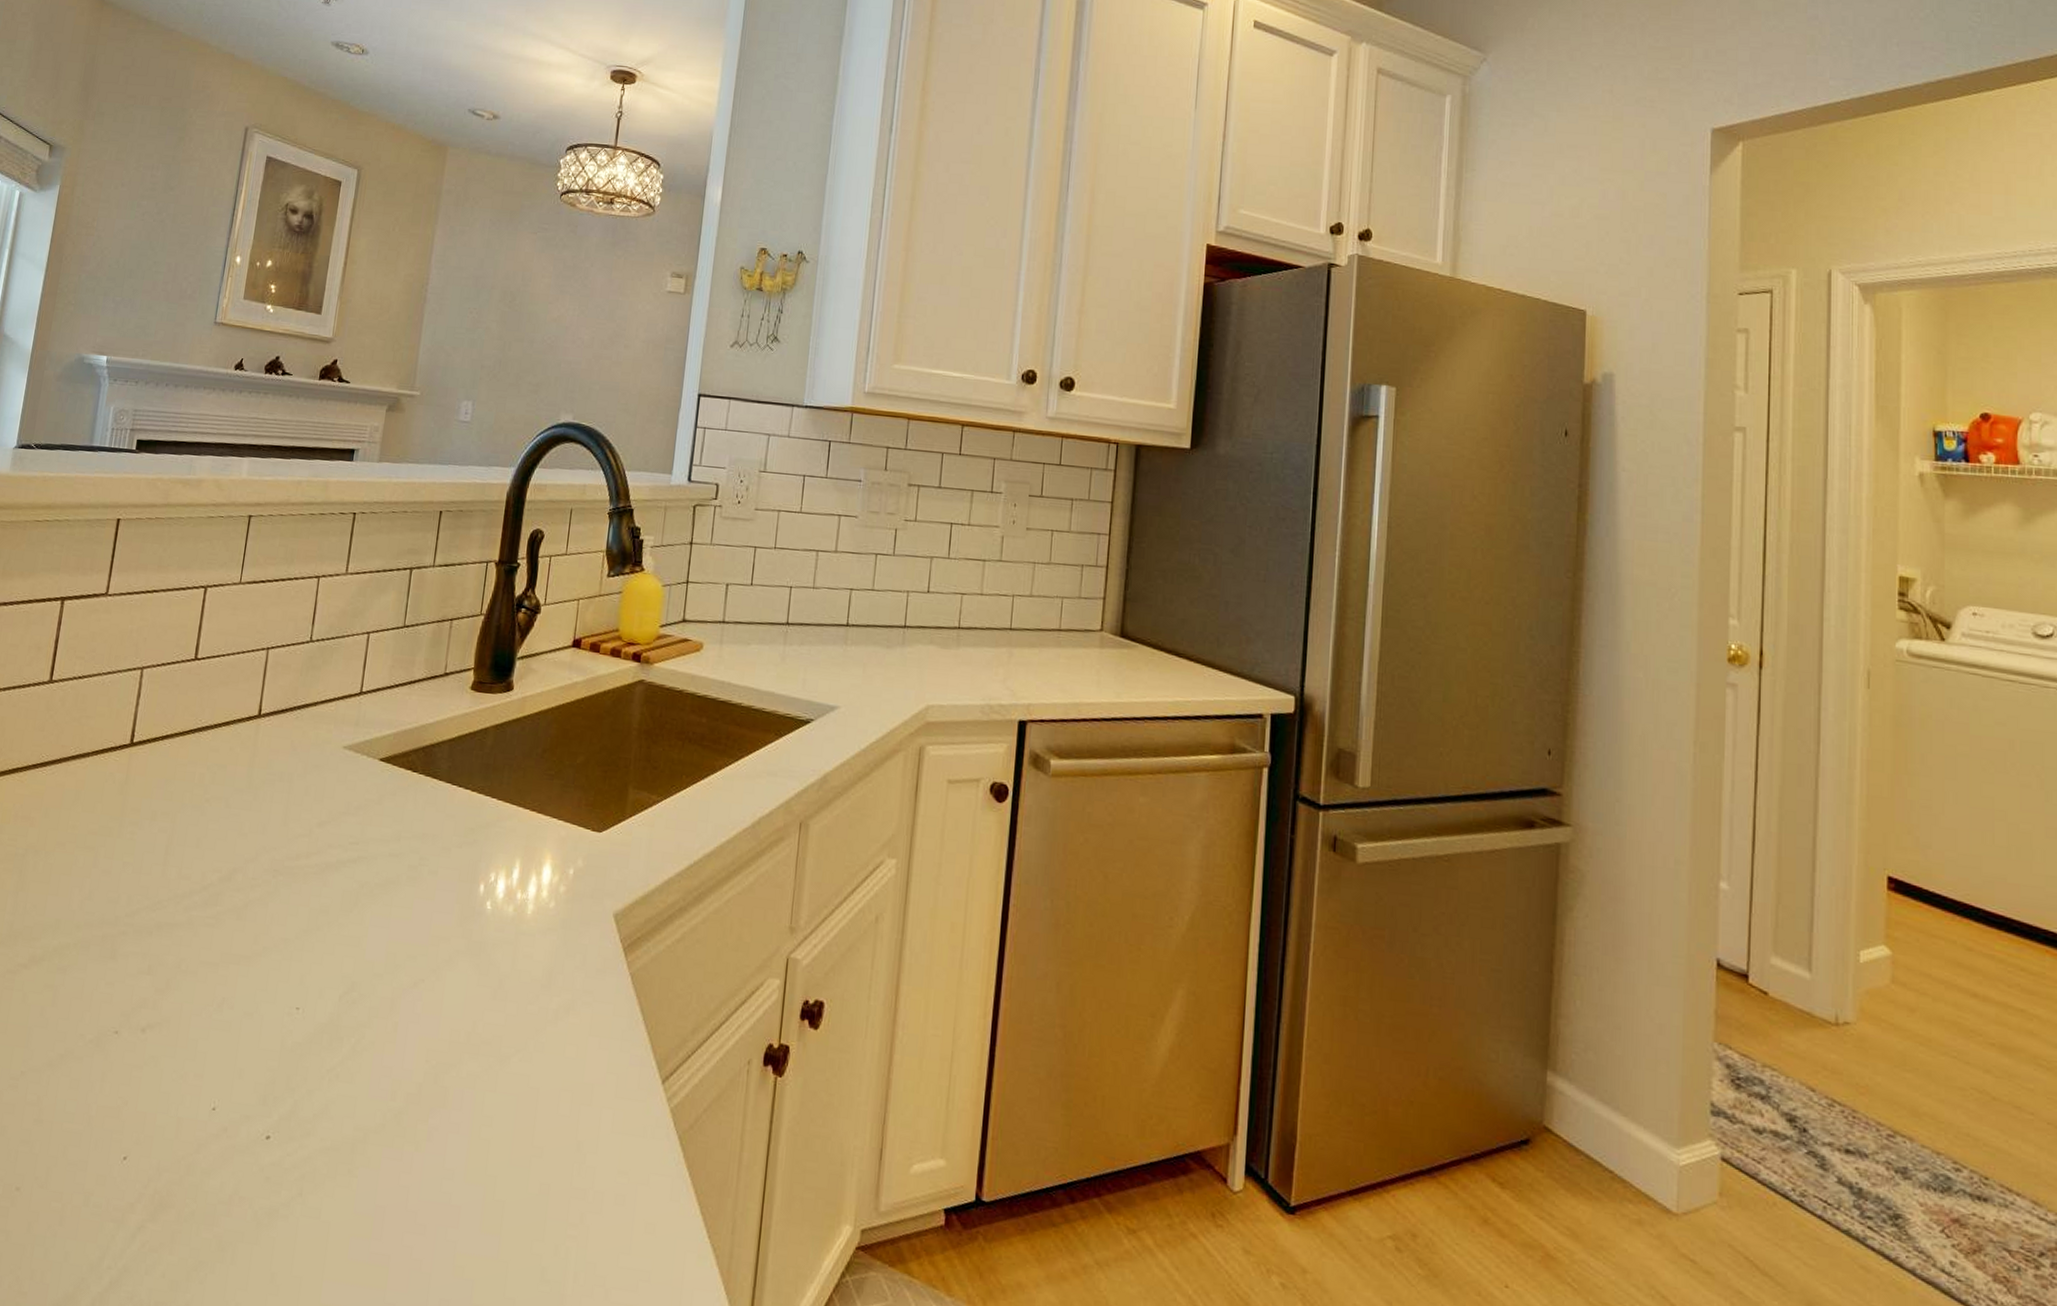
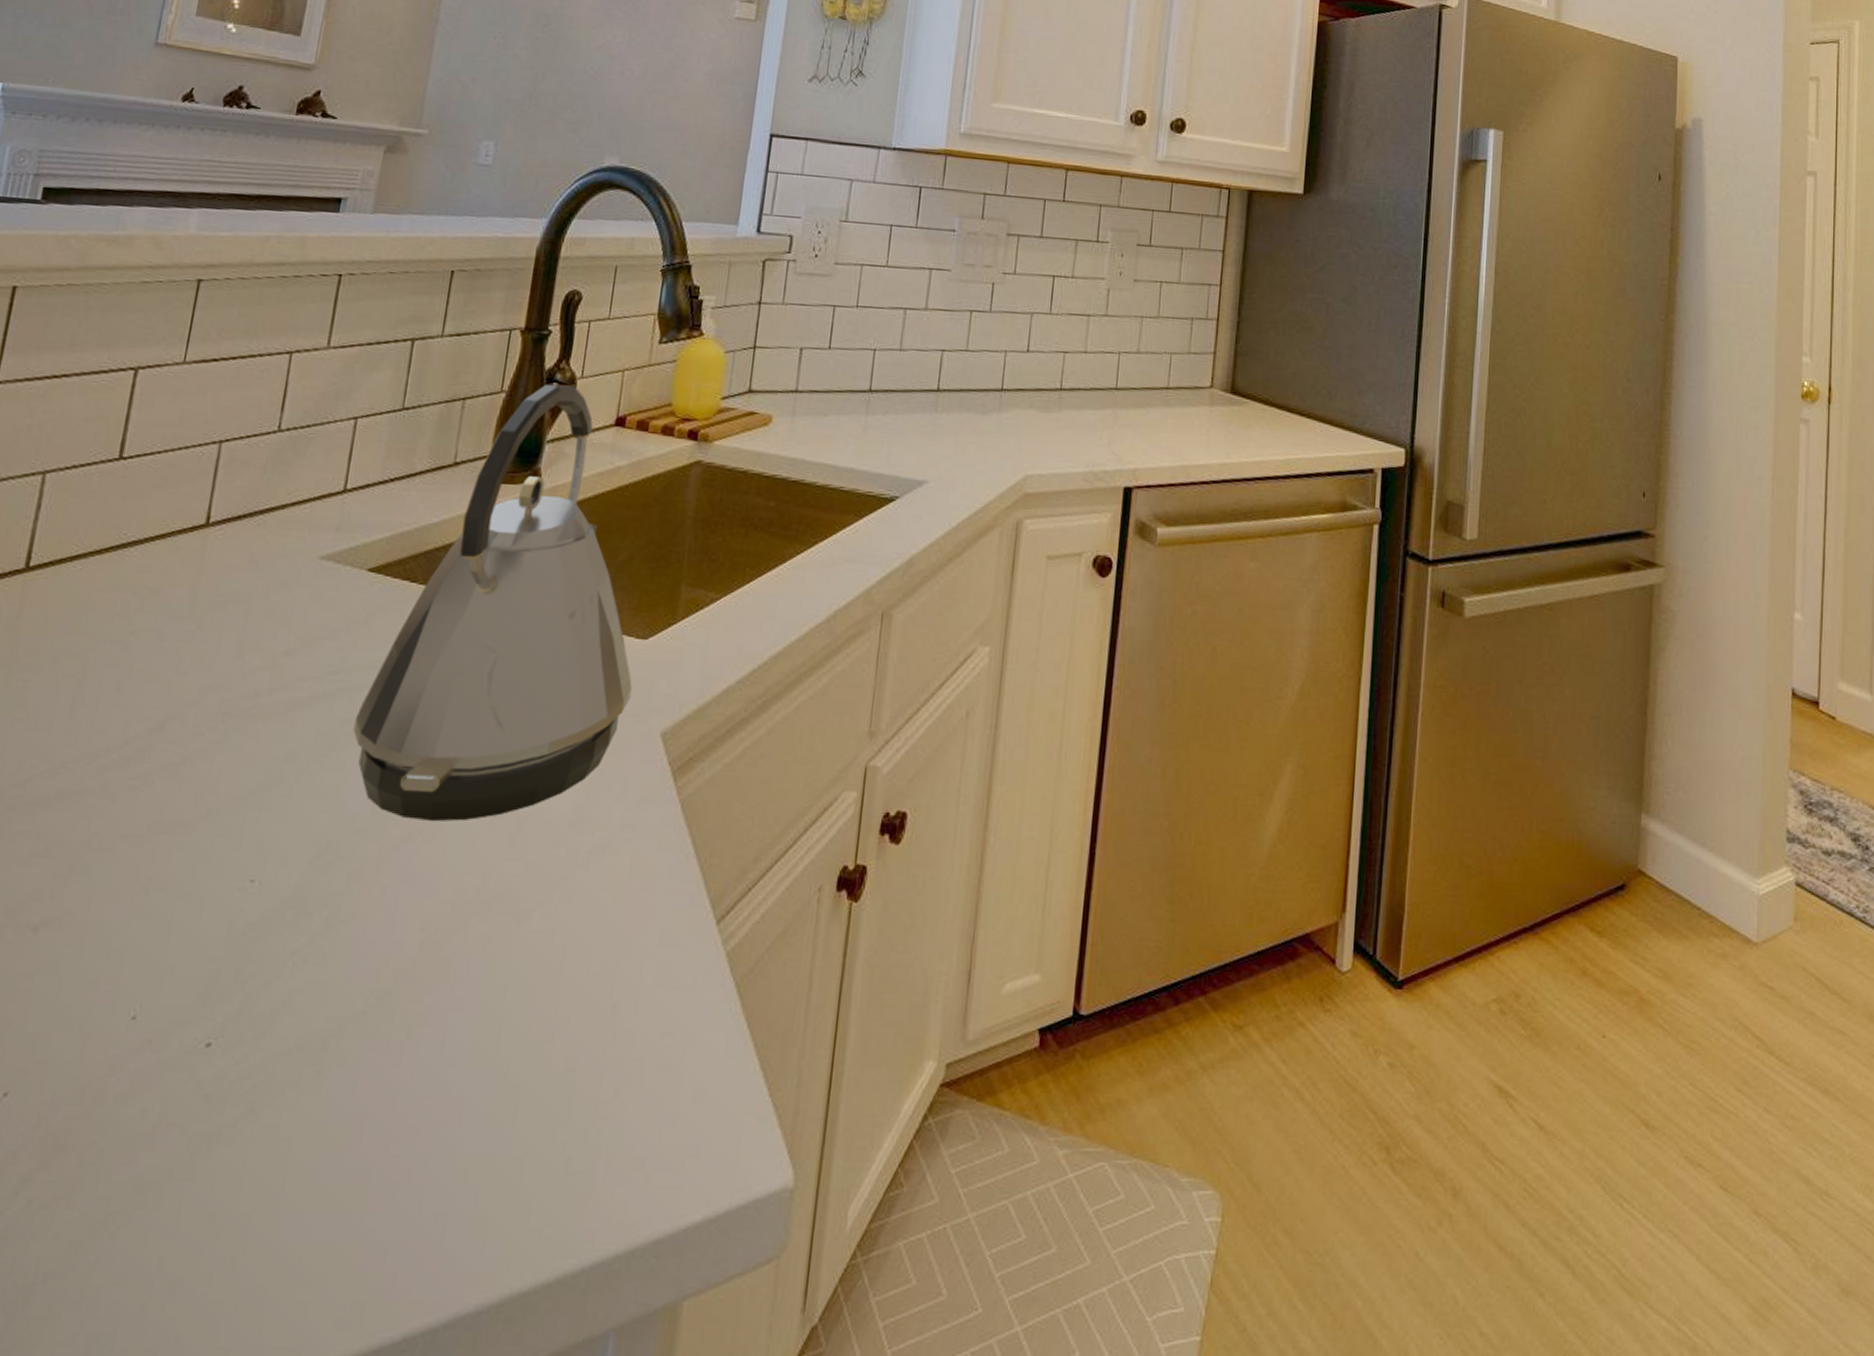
kettle: none [371,609,590,975] -> present [353,384,632,822]

